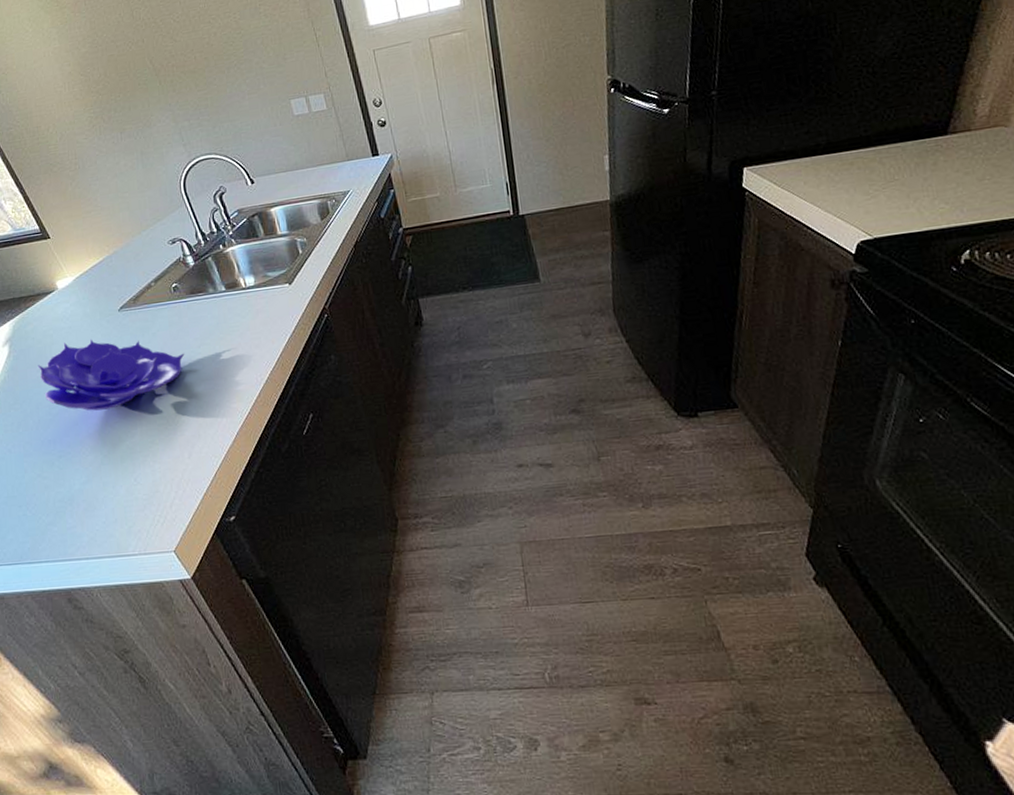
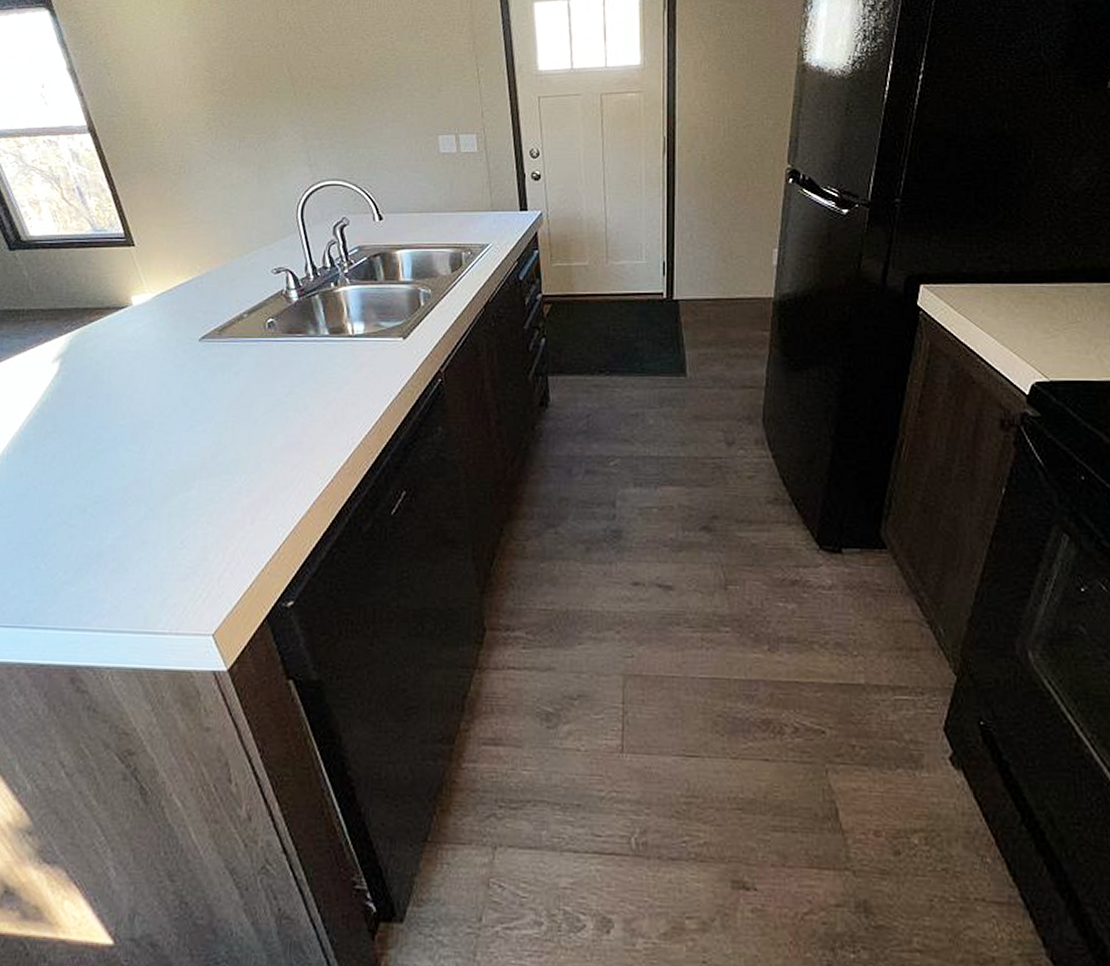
decorative bowl: present [37,339,185,411] -> none [89,368,268,454]

